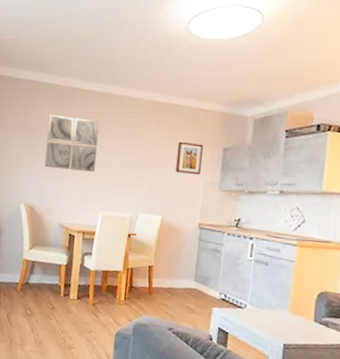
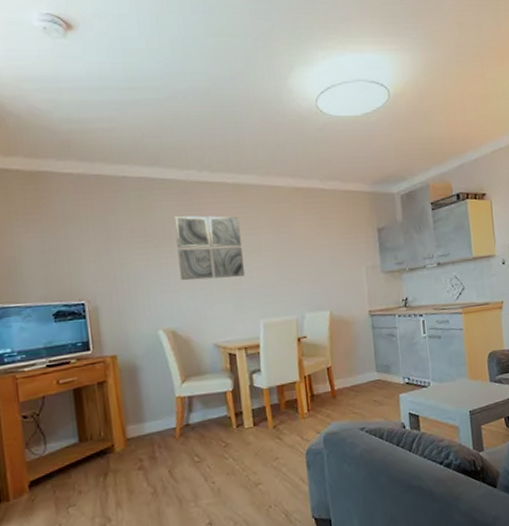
wall art: present [175,141,203,175] -> none [331,227,360,261]

